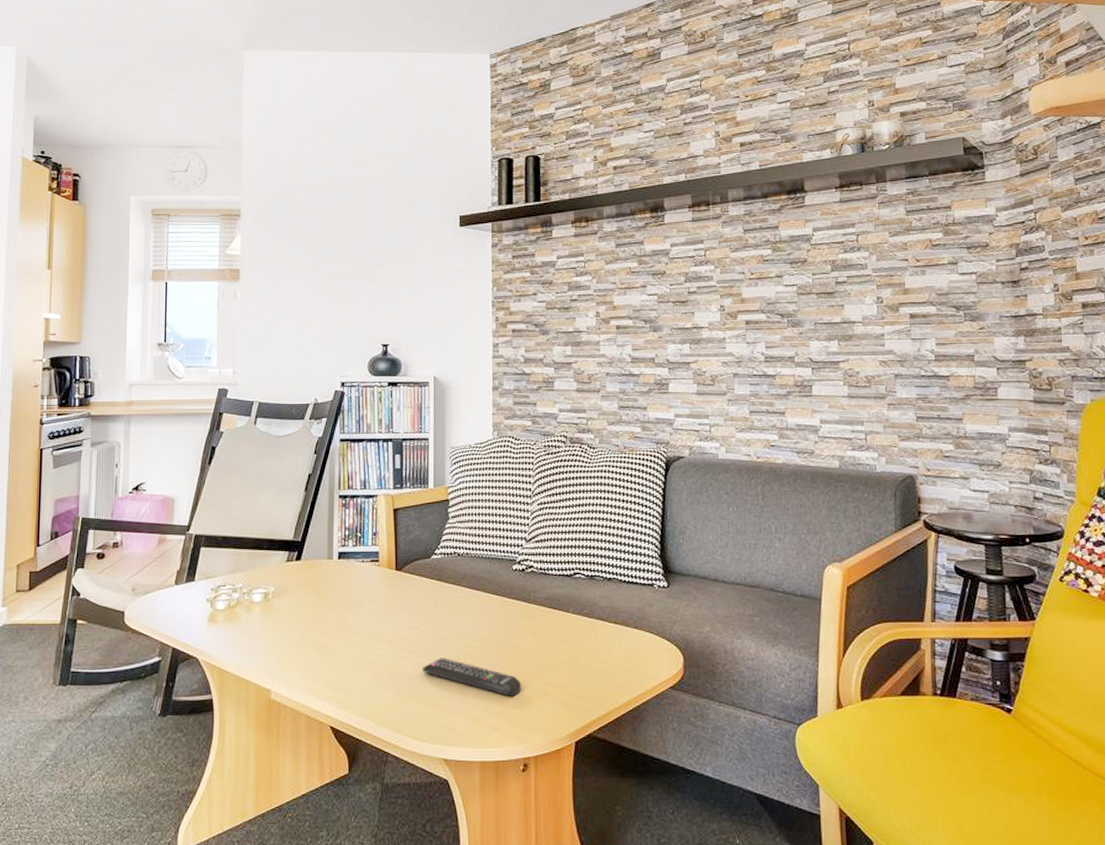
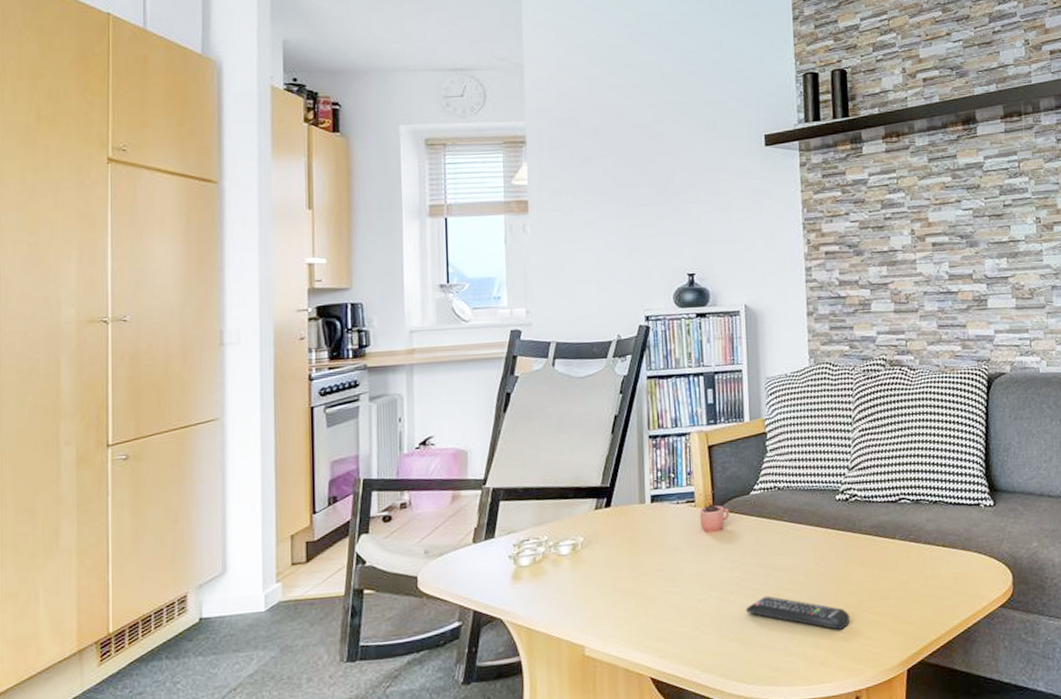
cocoa: none [383,551,411,593] -> present [700,490,729,533]

